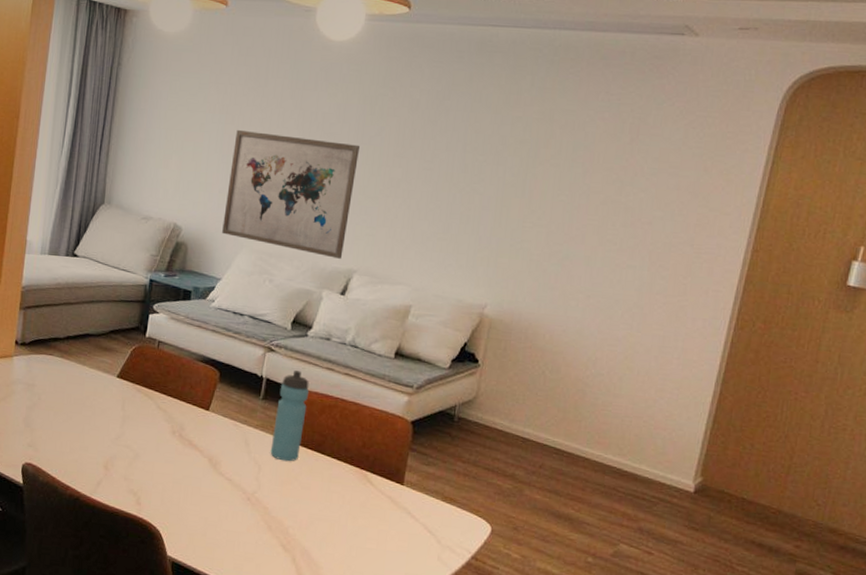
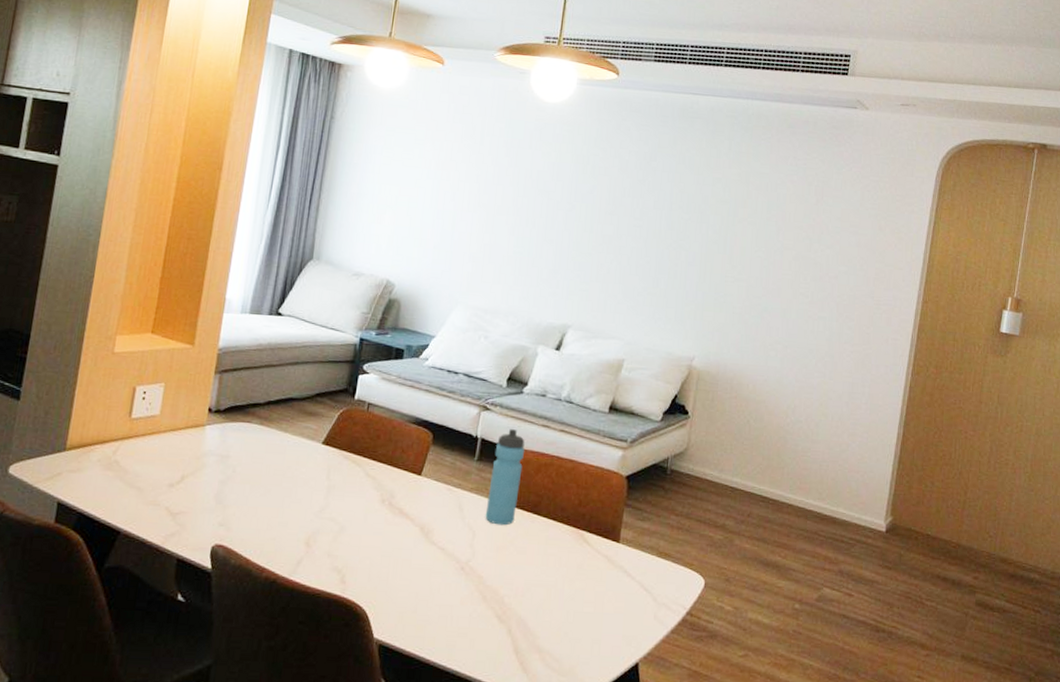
wall art: present [222,129,360,259] -> none [437,185,573,314]

